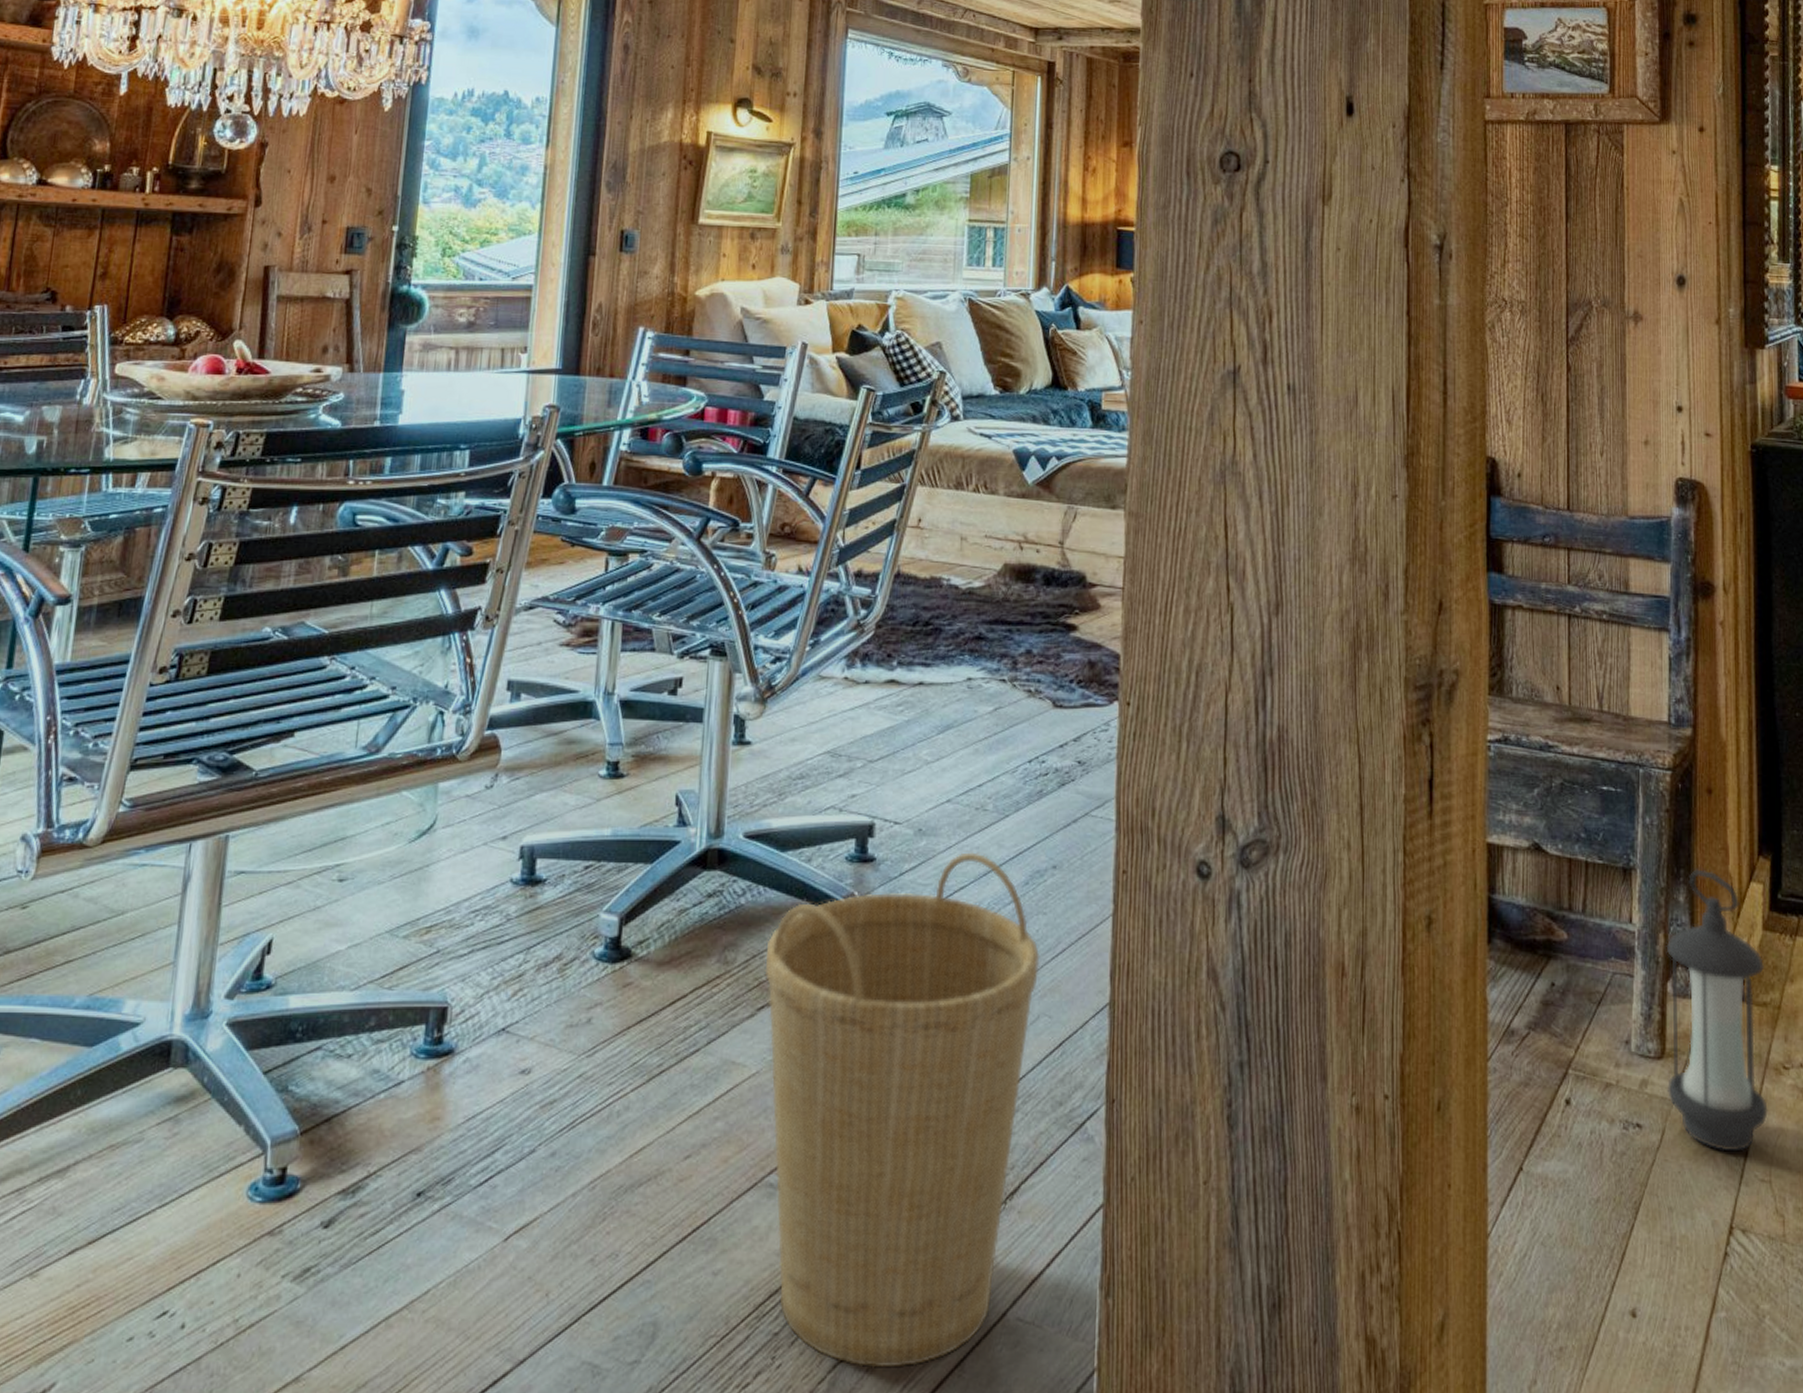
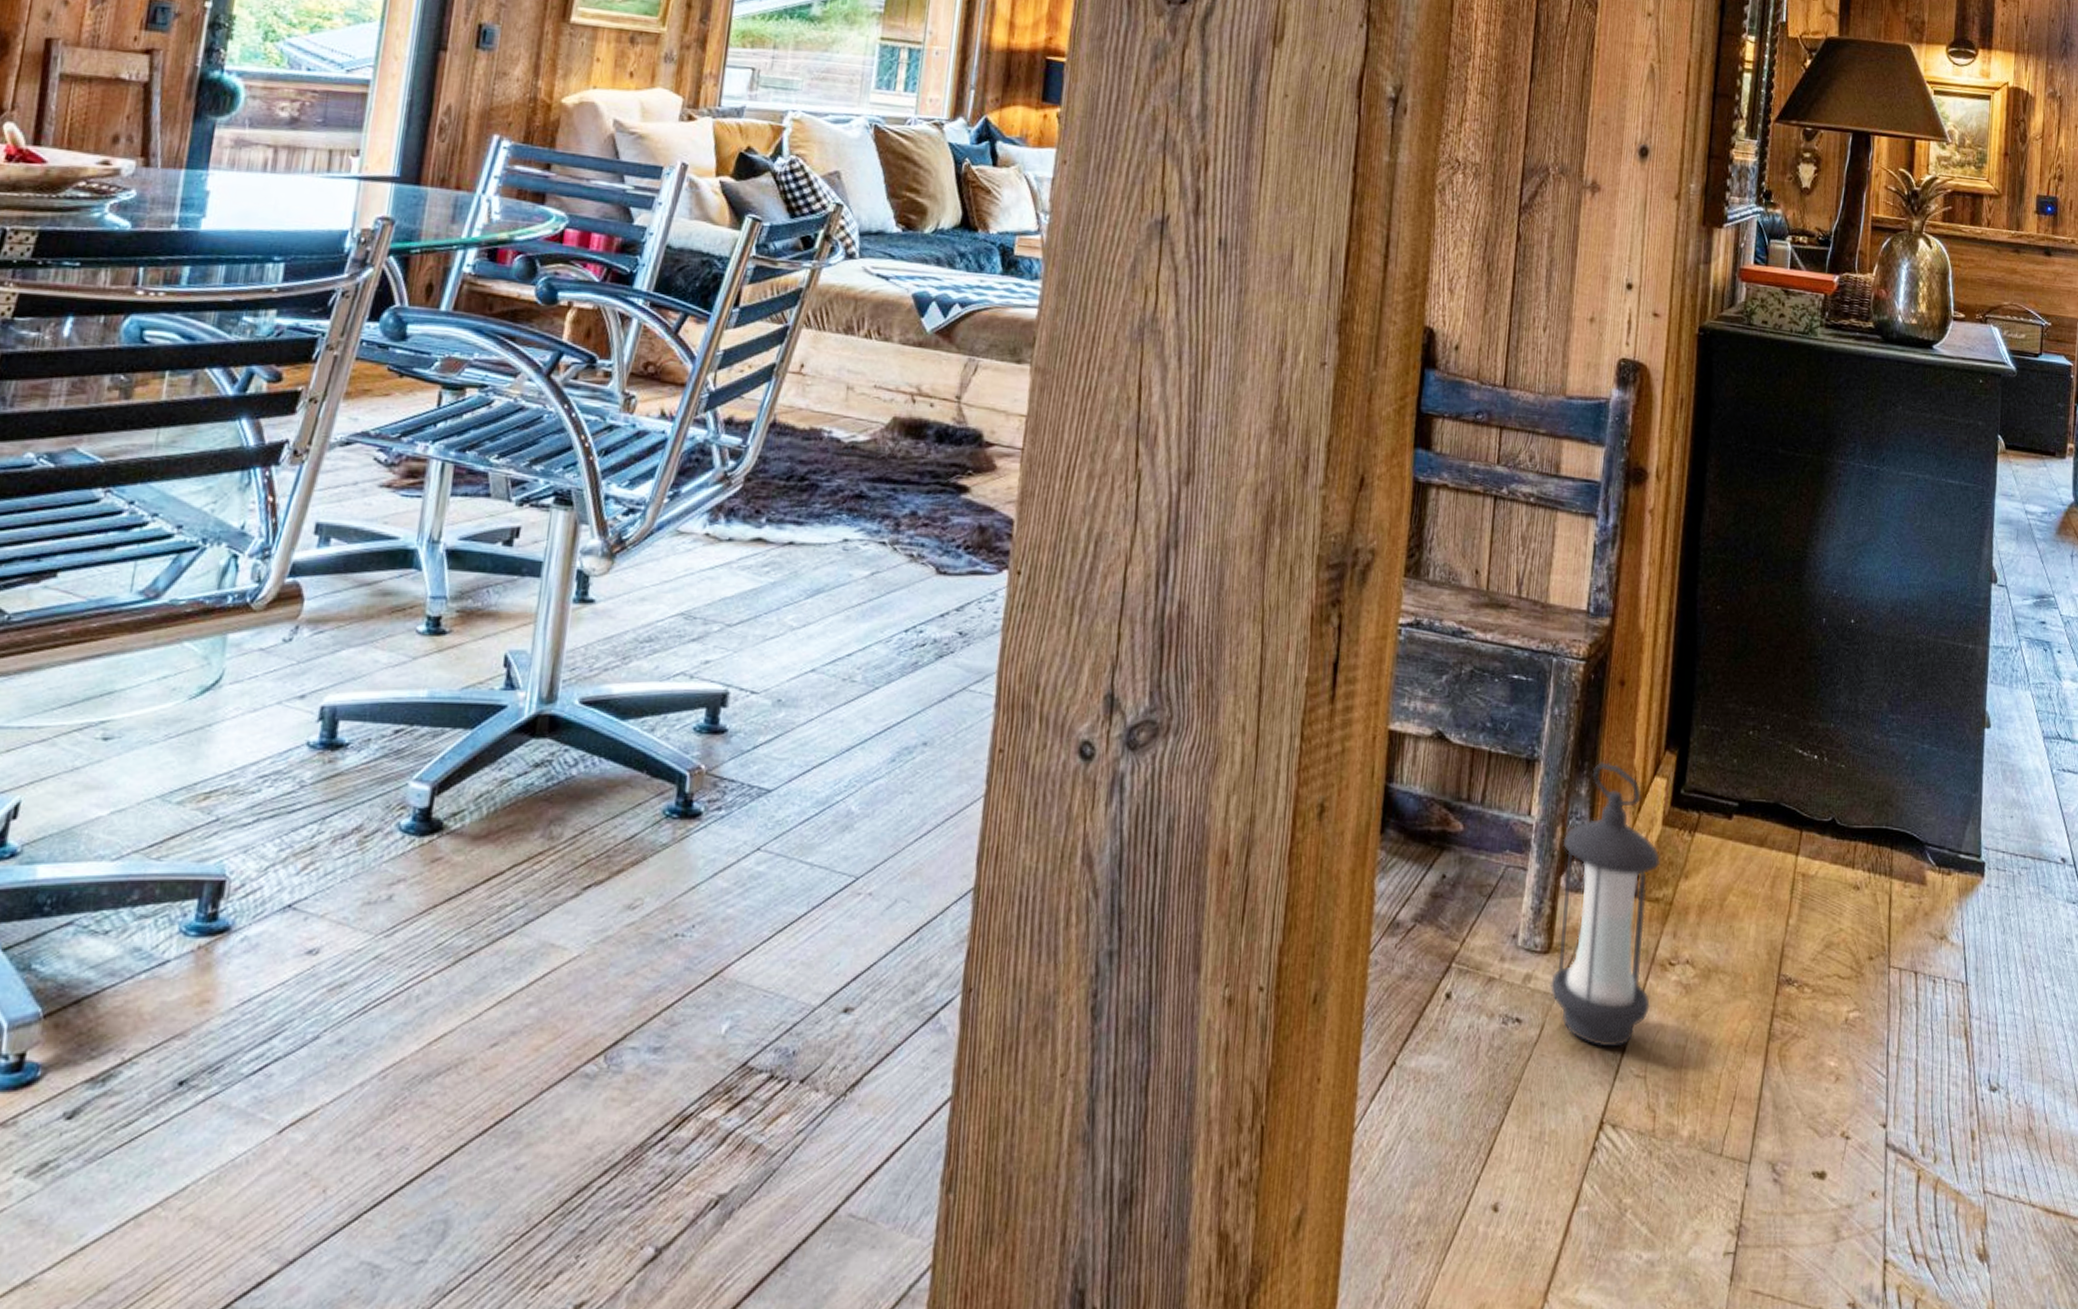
basket: present [764,852,1041,1368] -> none [589,725,903,1267]

